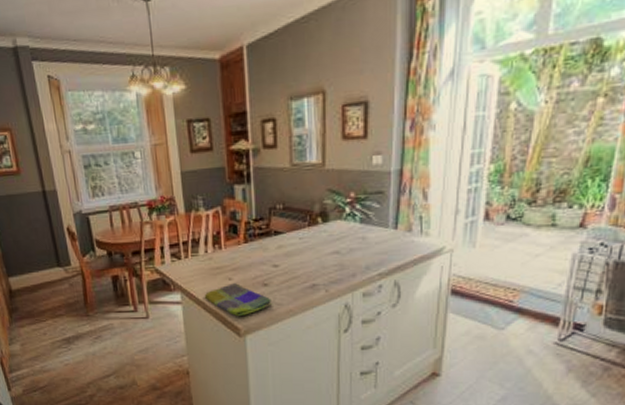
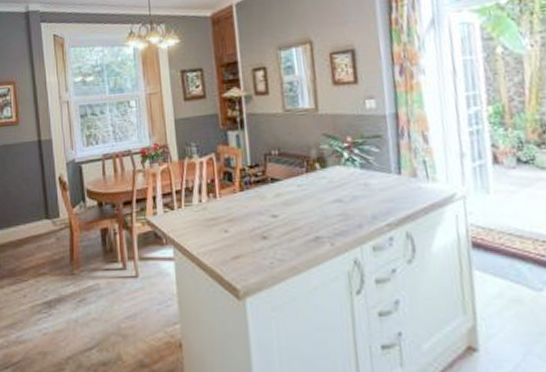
dish towel: present [204,283,273,317] -> none [198,236,274,276]

